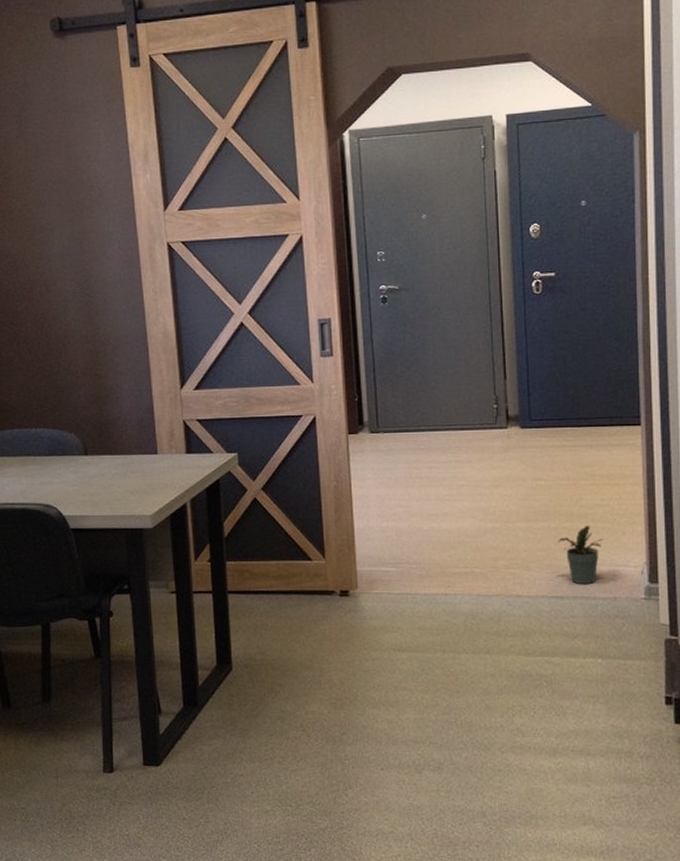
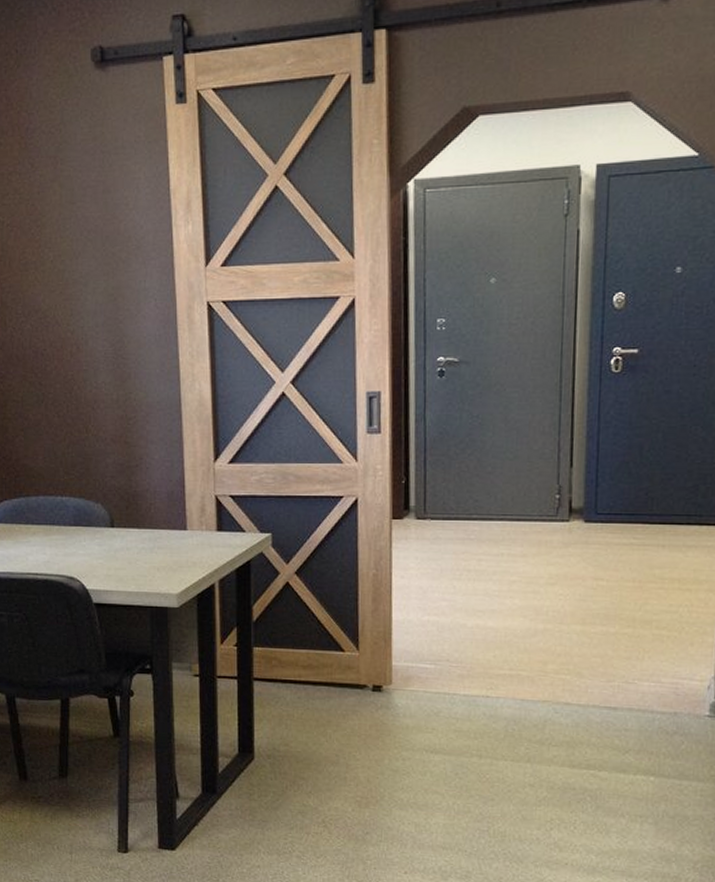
potted plant: present [558,525,604,585] -> none [616,632,668,697]

